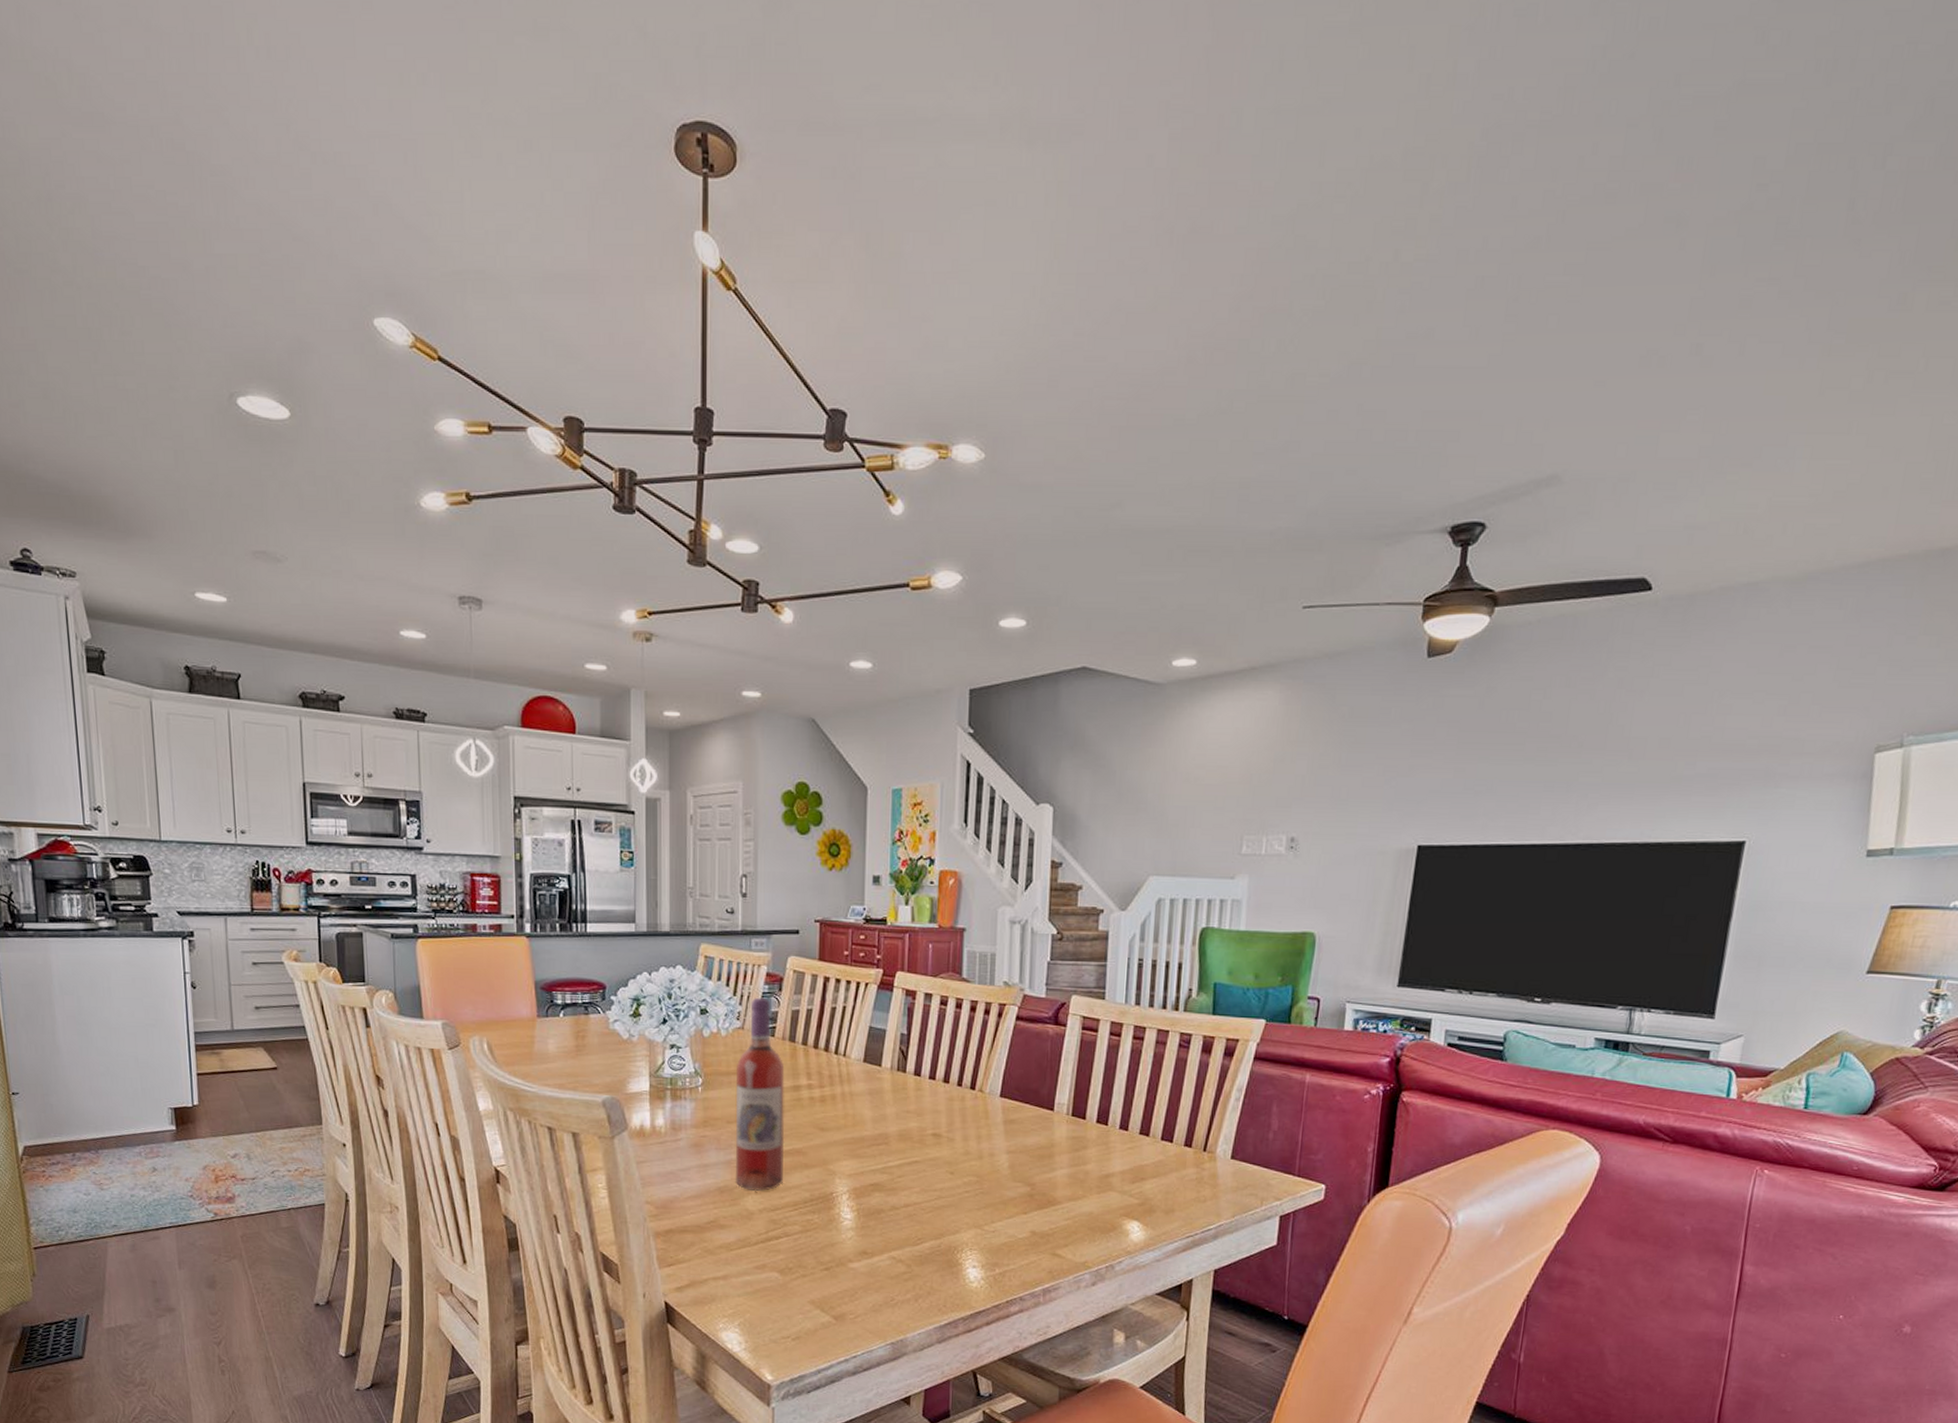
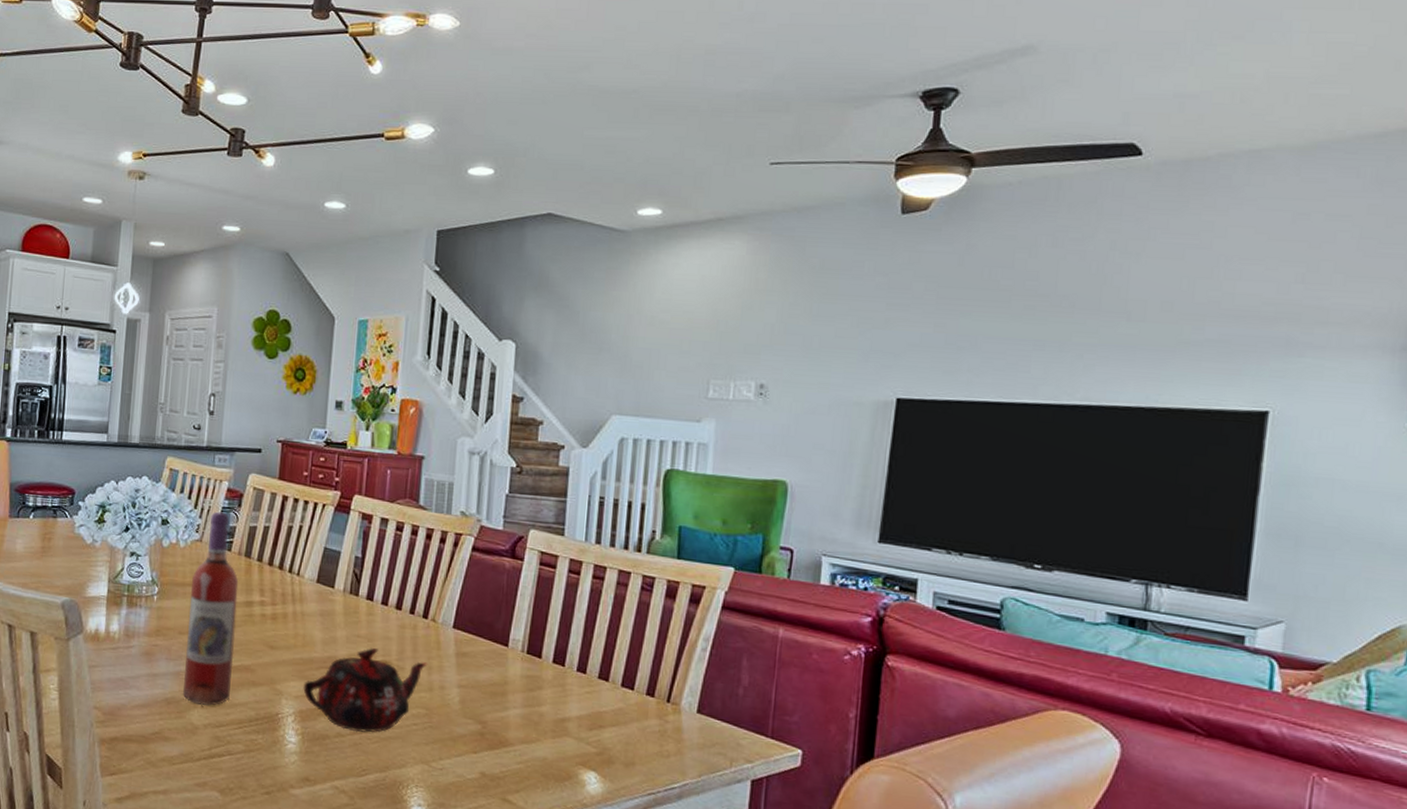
teapot: none [856,1121,977,1204] -> present [303,647,428,733]

